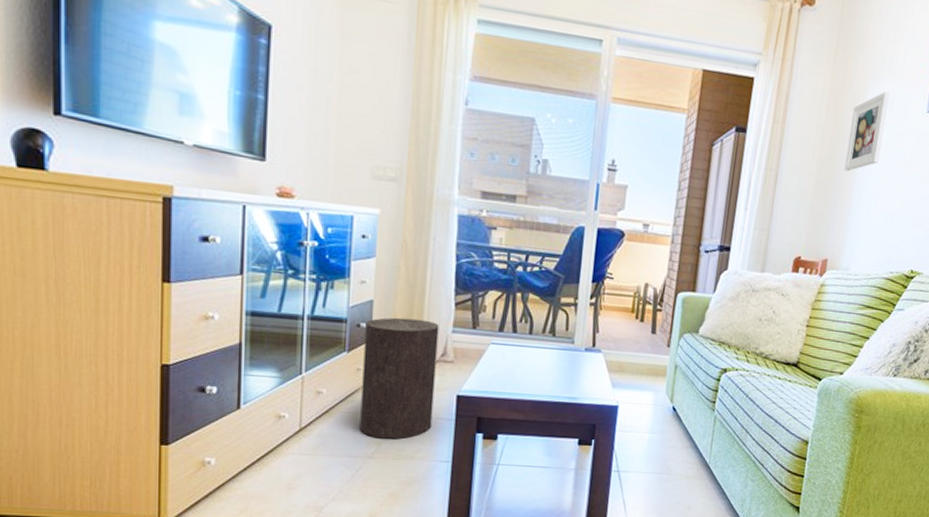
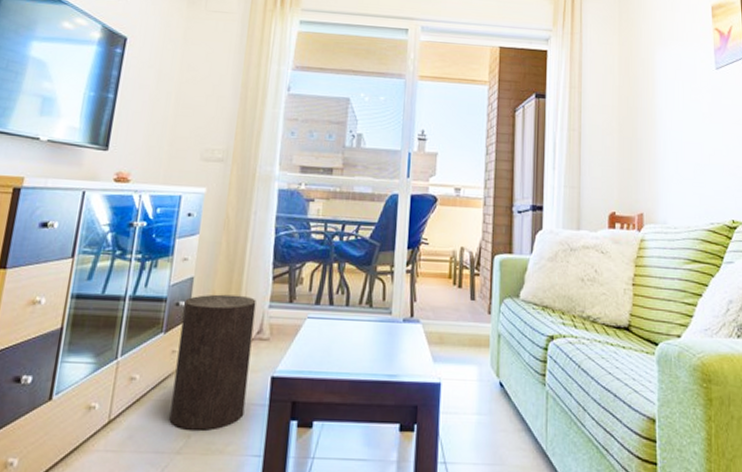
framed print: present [844,91,890,172] -> none [645,53,679,127]

